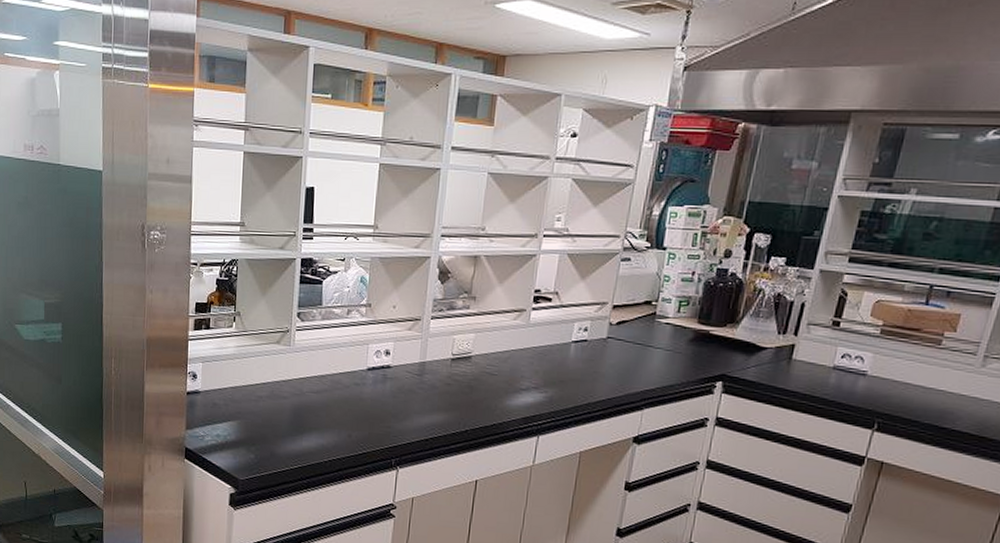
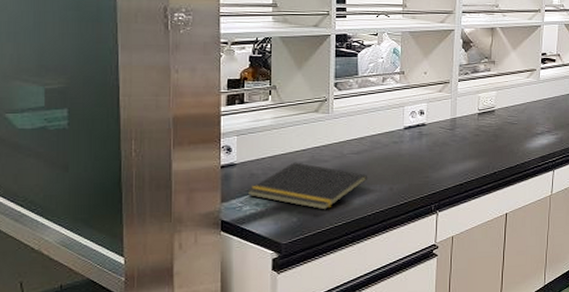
notepad: none [209,395,327,450] -> present [247,162,368,210]

